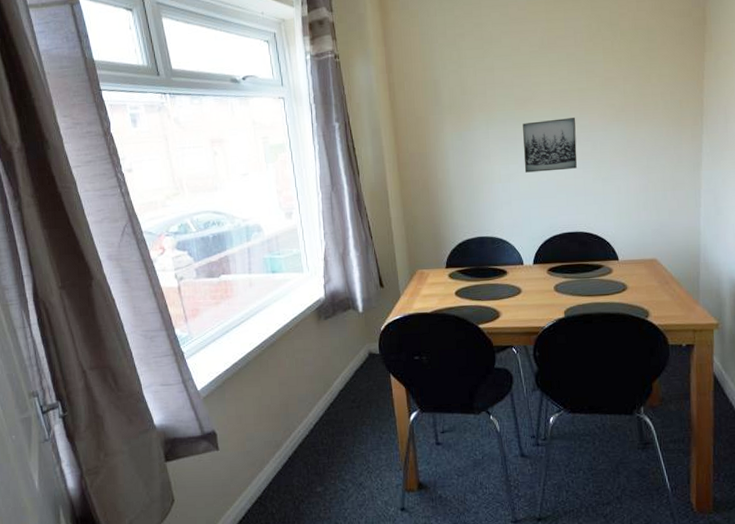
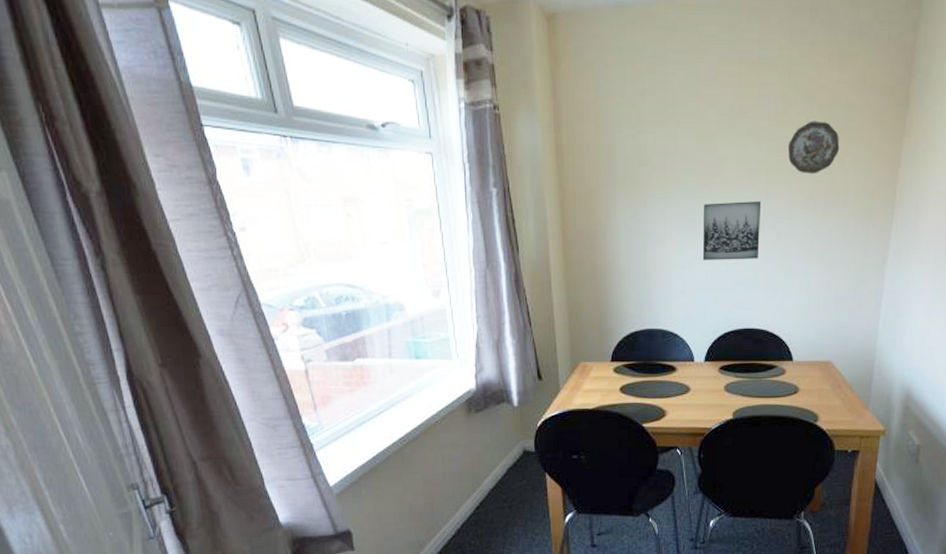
decorative plate: none [596,44,645,91] -> present [787,121,840,174]

